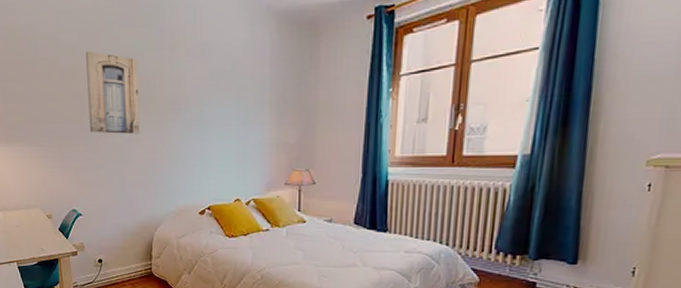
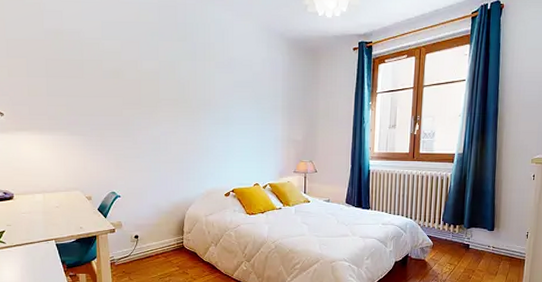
wall art: present [86,51,140,135] -> none [128,56,175,129]

